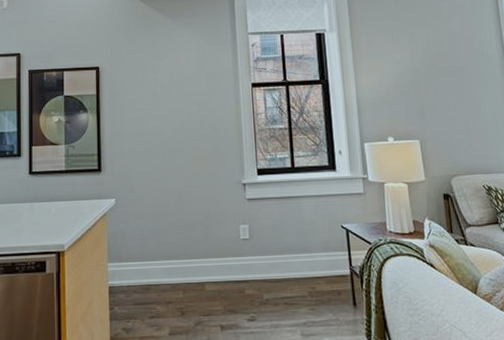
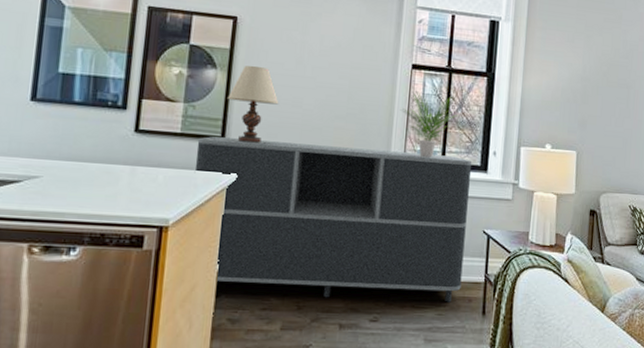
sideboard: none [79,160,329,302] -> present [194,136,472,303]
table lamp: none [100,105,142,172] -> present [227,65,279,144]
potted plant: none [248,106,301,165] -> present [401,91,459,158]

